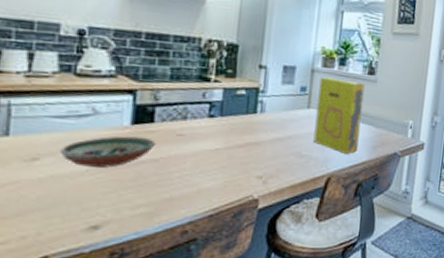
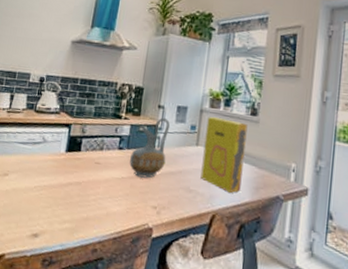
decorative bowl: present [60,136,156,168] -> none [21,160,81,186]
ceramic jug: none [225,79,275,147] -> present [129,117,170,178]

